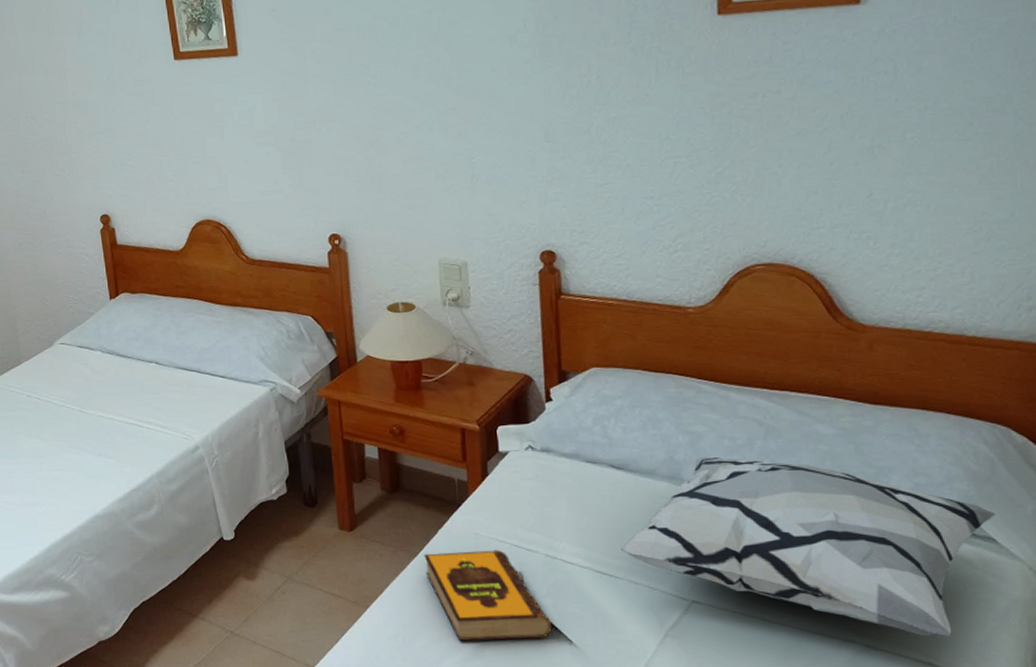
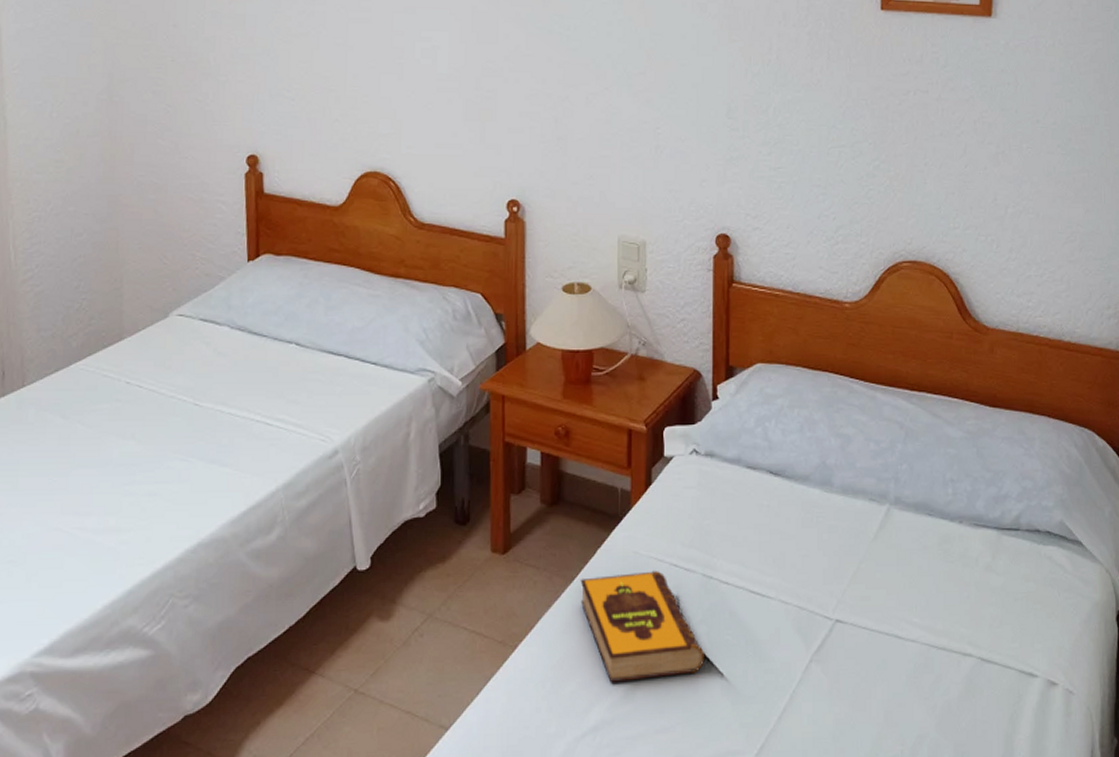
decorative pillow: present [620,456,997,636] -> none [773,461,1083,645]

